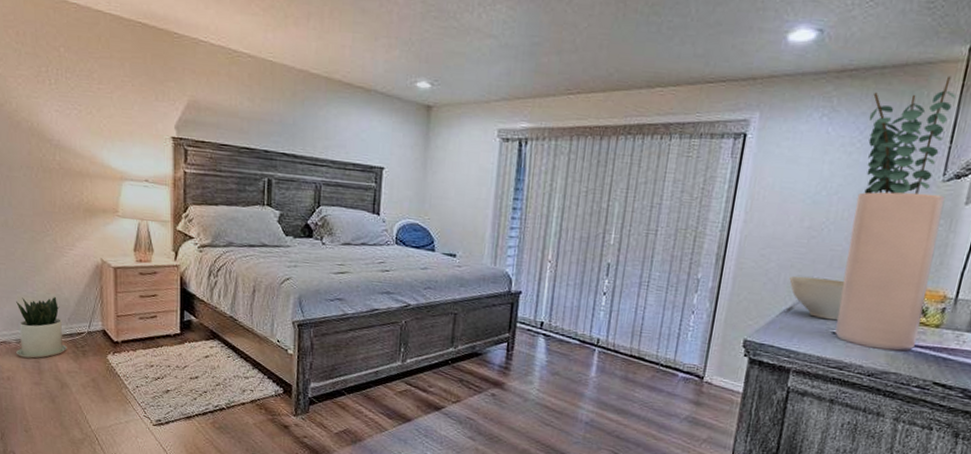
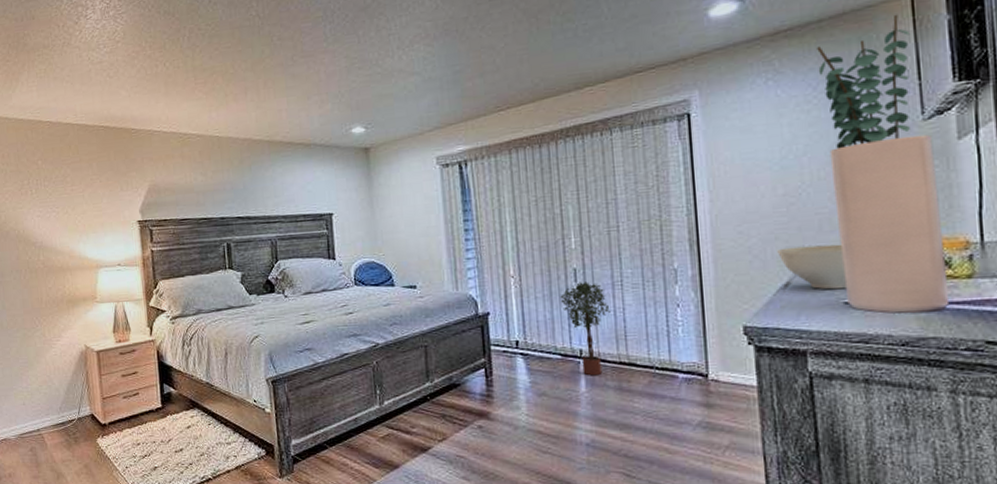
planter: present [16,296,67,359] -> none [13,388,61,452]
potted tree: none [589,277,633,365] -> present [560,282,610,376]

